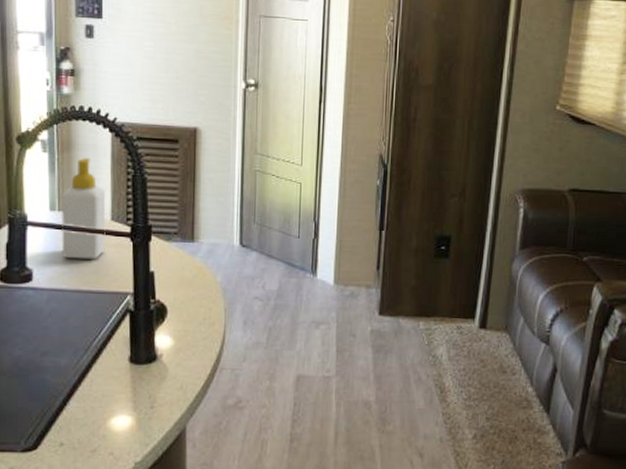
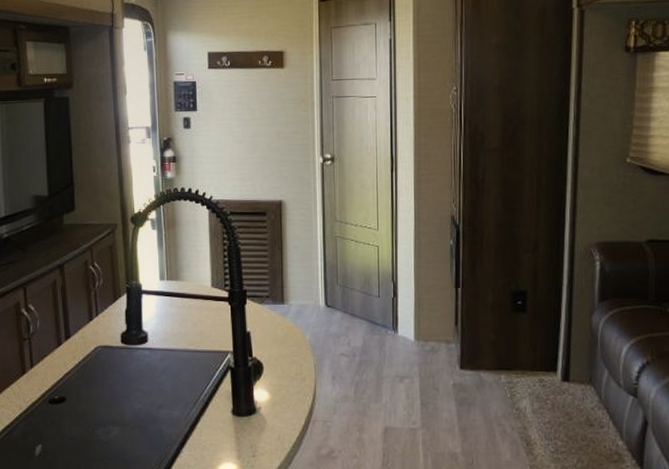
soap bottle: present [62,157,106,260] -> none [170,232,207,322]

